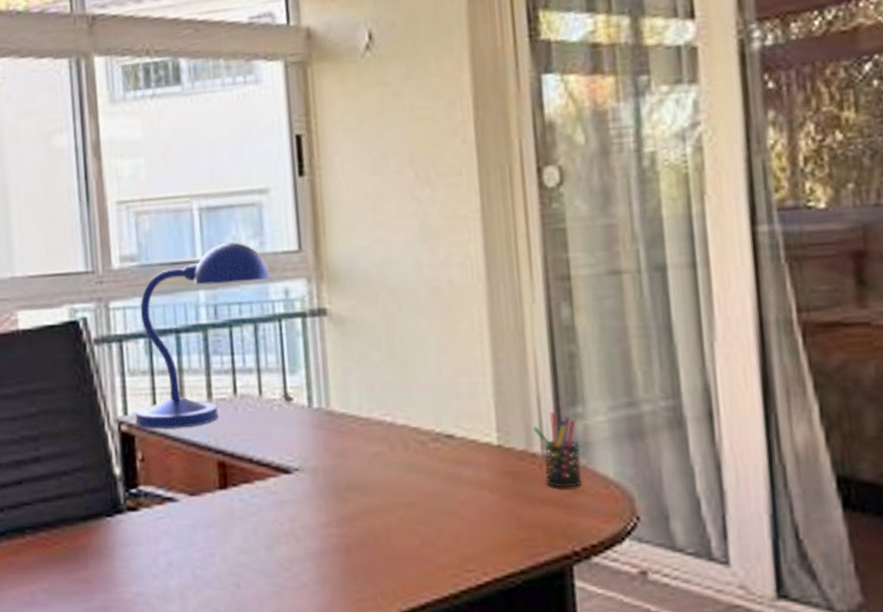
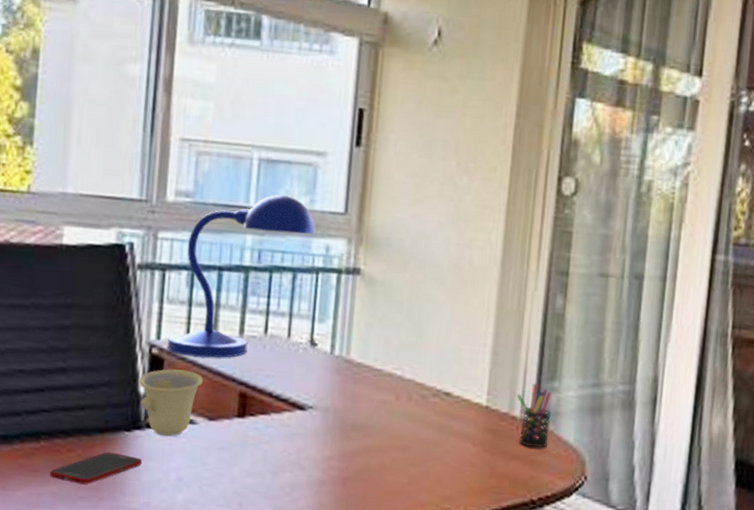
cell phone: none [39,541,128,578] -> present [50,452,142,485]
cup: none [113,444,178,517] -> present [139,369,203,436]

